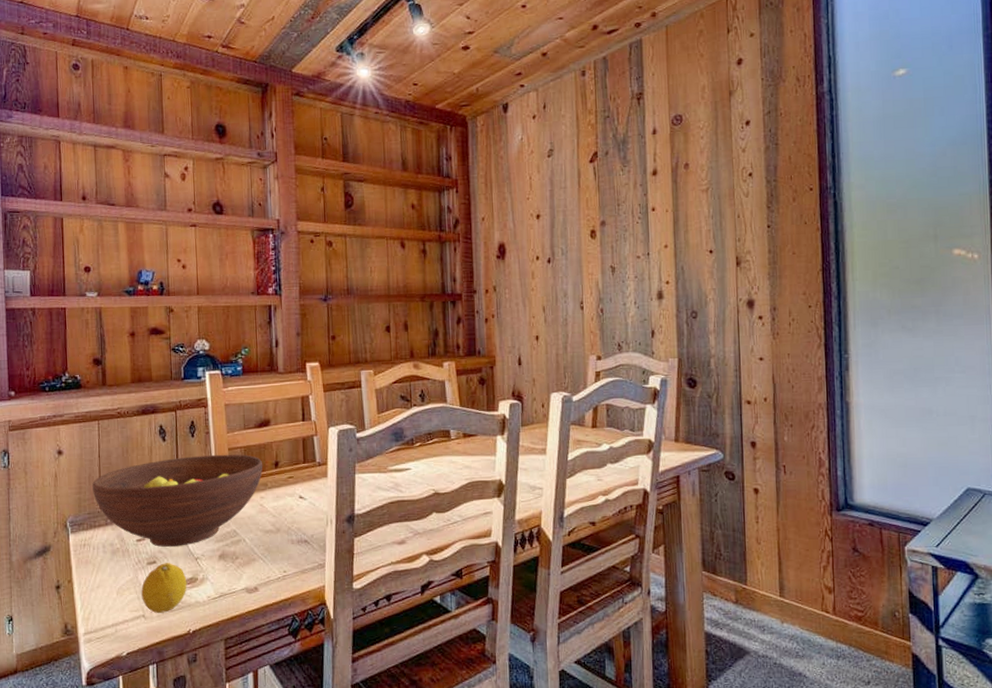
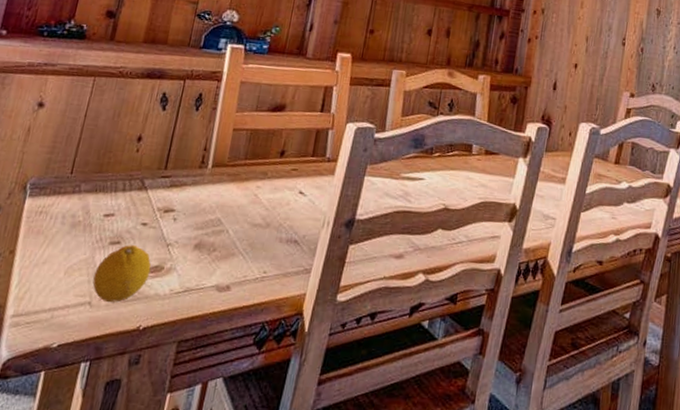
fruit bowl: present [92,454,263,547] -> none [67,130,267,229]

